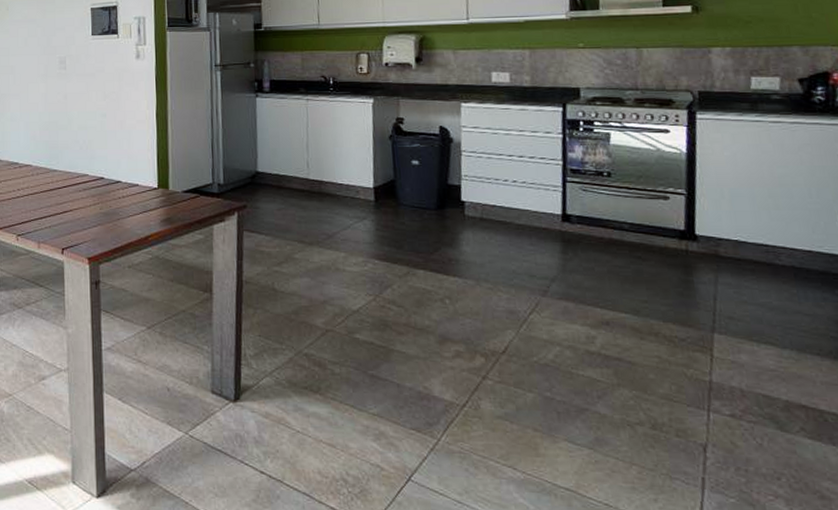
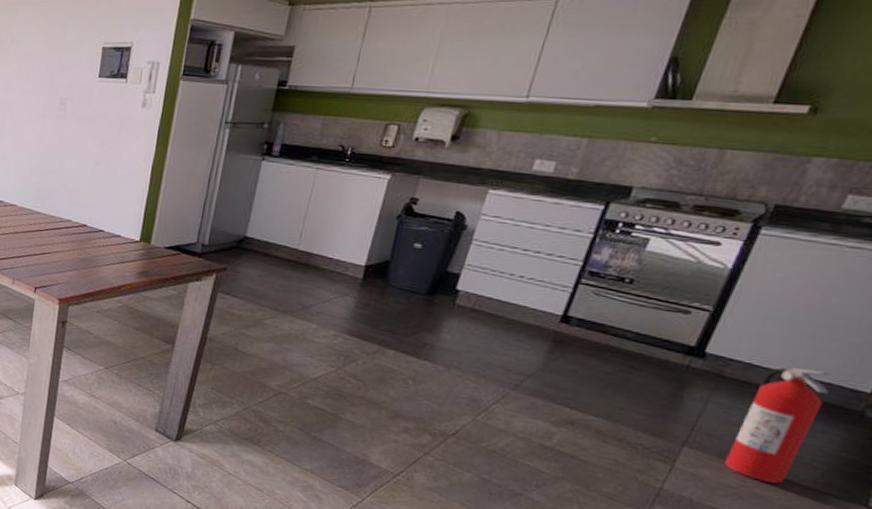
fire extinguisher: none [752,240,814,360] -> present [725,368,832,484]

